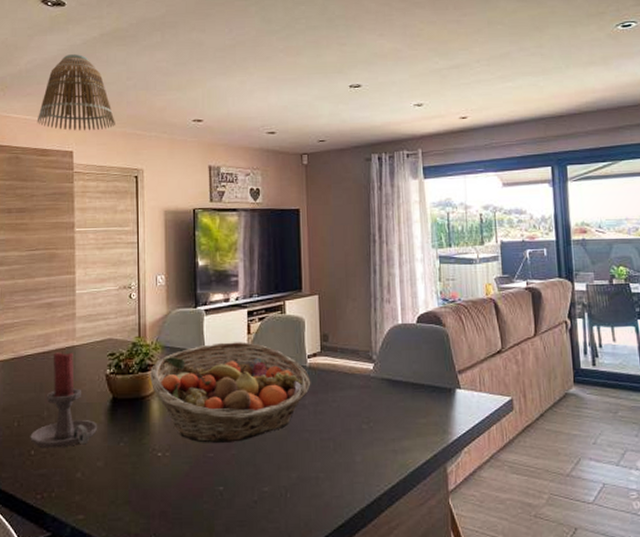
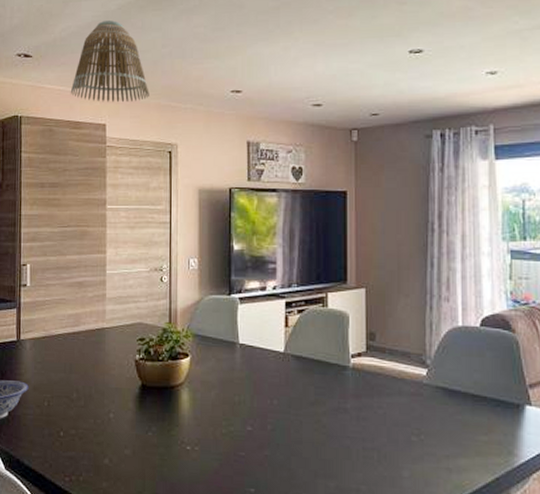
candle holder: present [30,352,98,448] -> none [59,333,126,432]
fruit basket: present [149,342,311,443] -> none [179,334,354,443]

